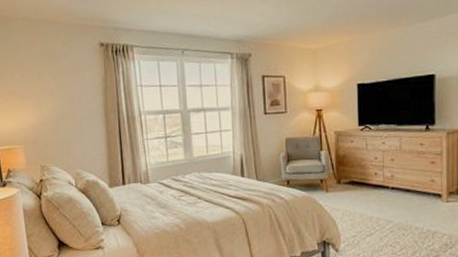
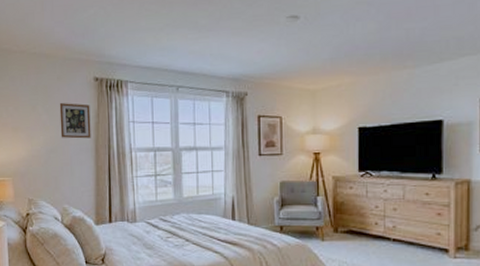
picture frame: none [66,69,100,105] -> present [59,103,91,139]

